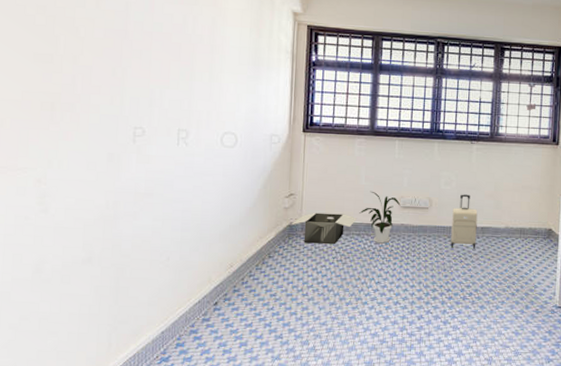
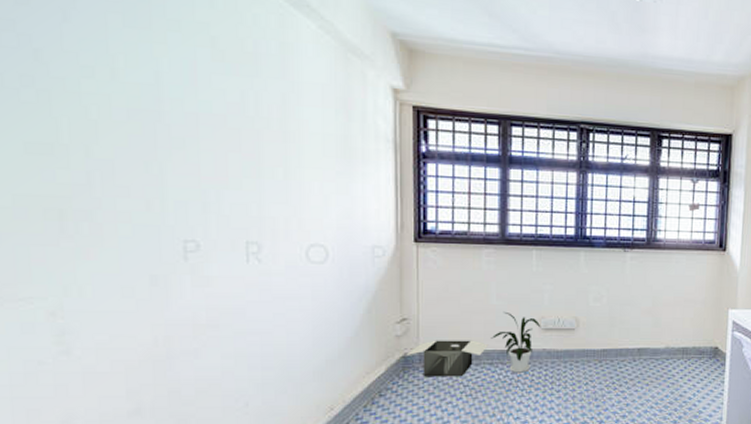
suitcase: present [450,194,478,249] -> none [602,311,633,374]

